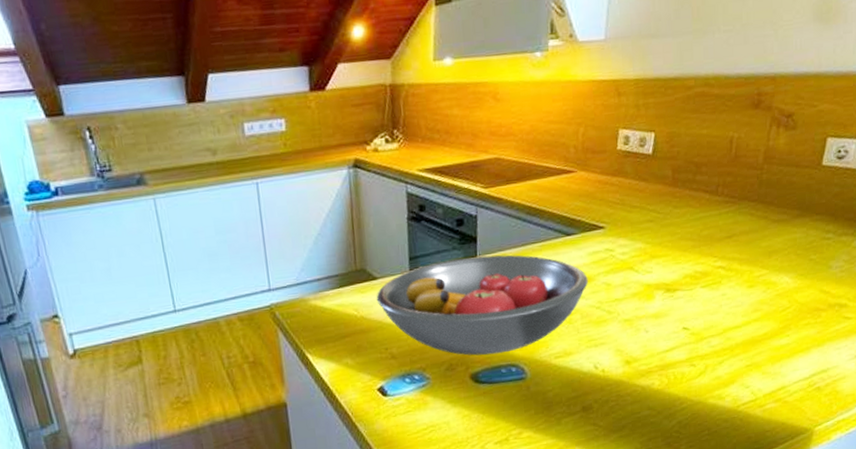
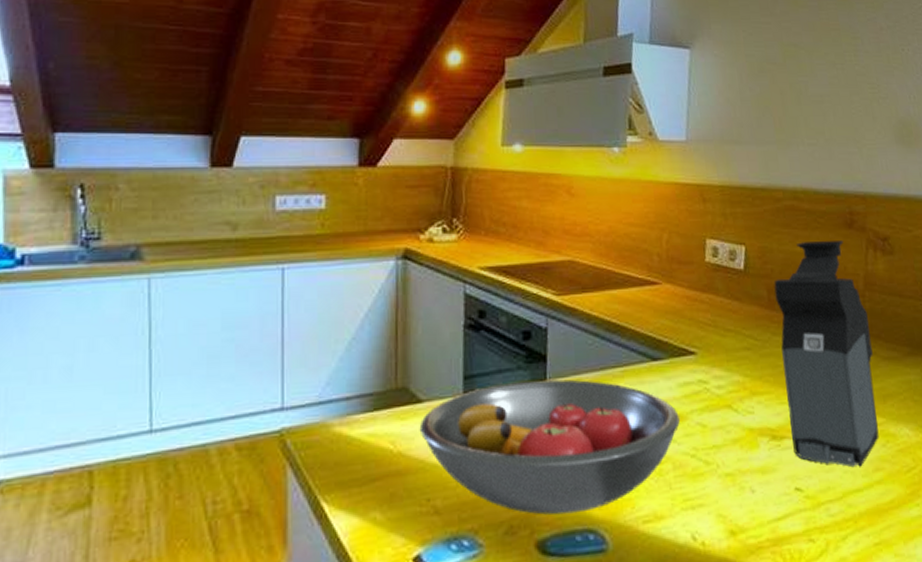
coffee maker: none [679,120,764,310] -> present [774,241,879,468]

